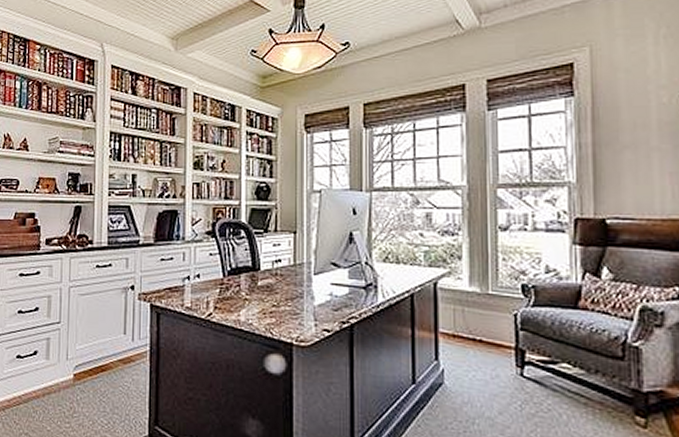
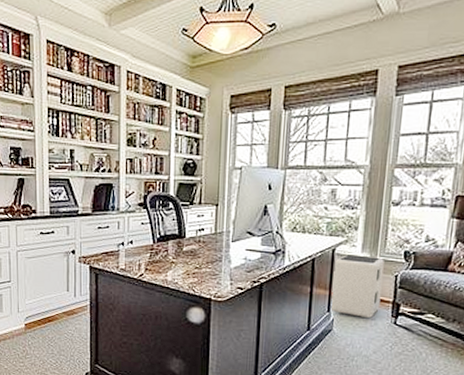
air purifier: none [438,289,499,368] -> present [330,254,384,318]

